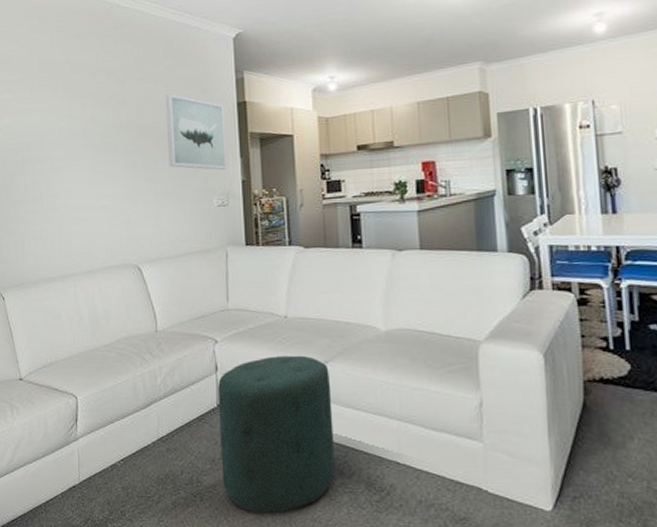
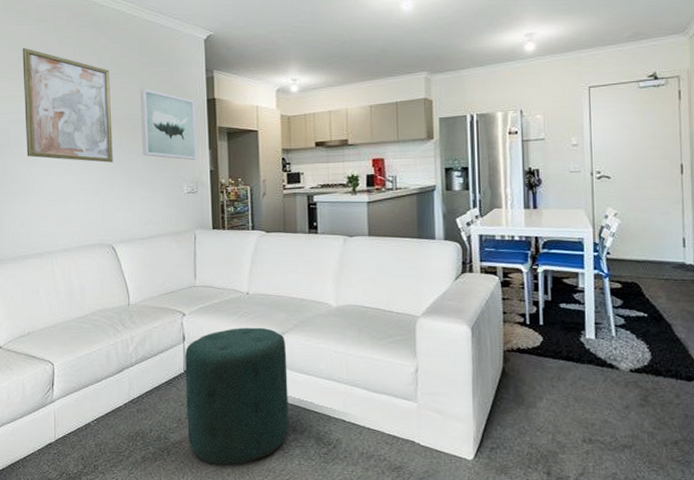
wall art: none [43,56,138,176] -> present [22,48,113,163]

